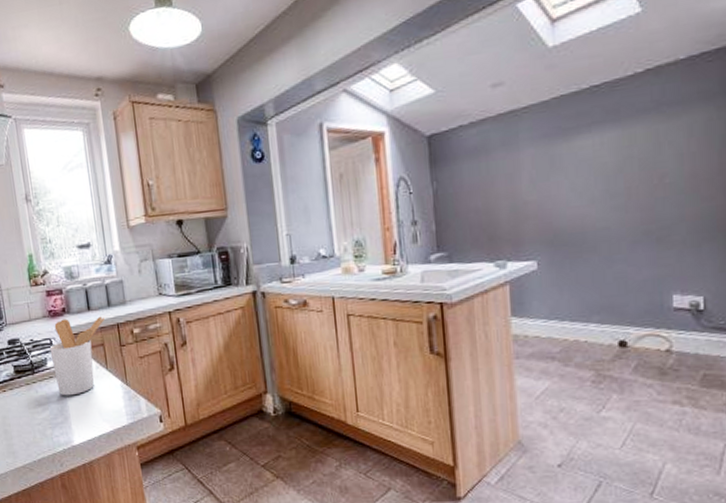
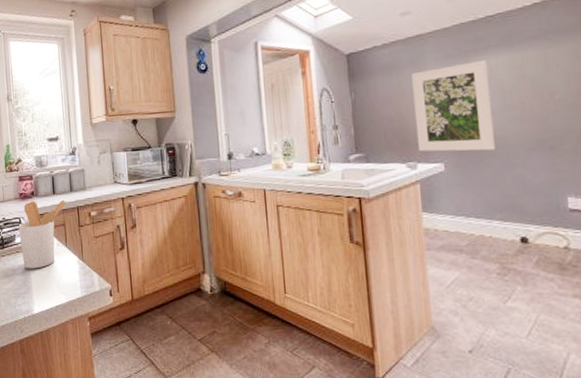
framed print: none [503,138,595,248] -> present [411,59,495,152]

